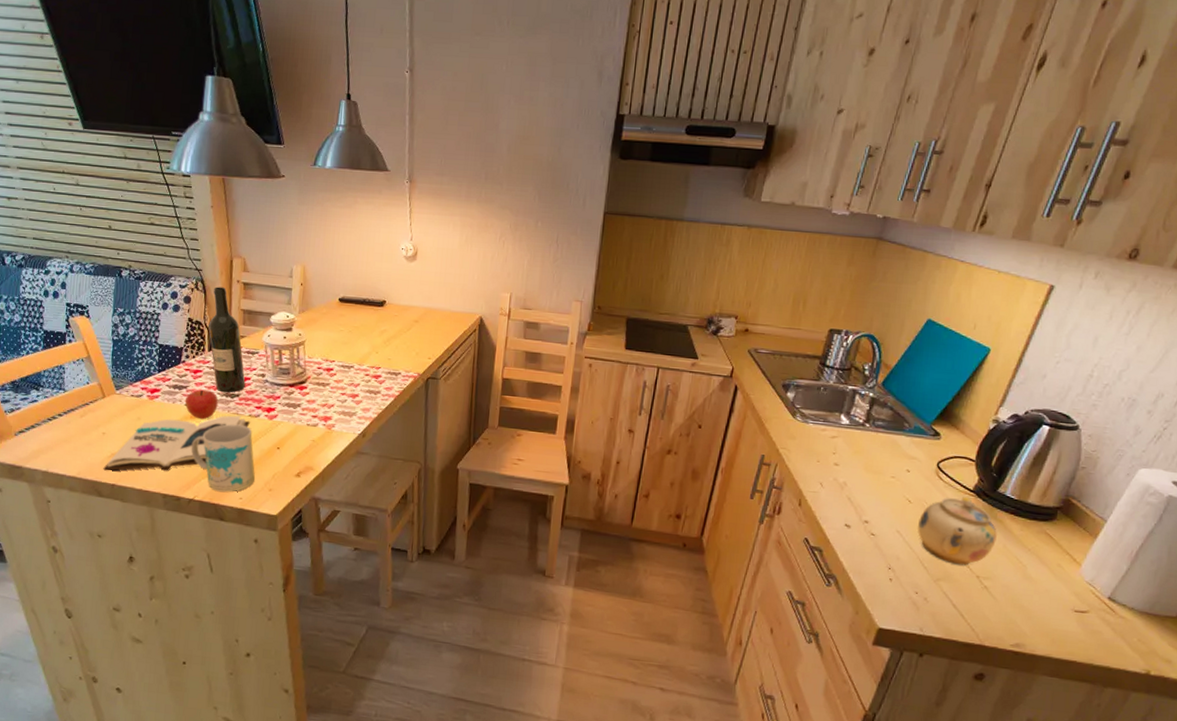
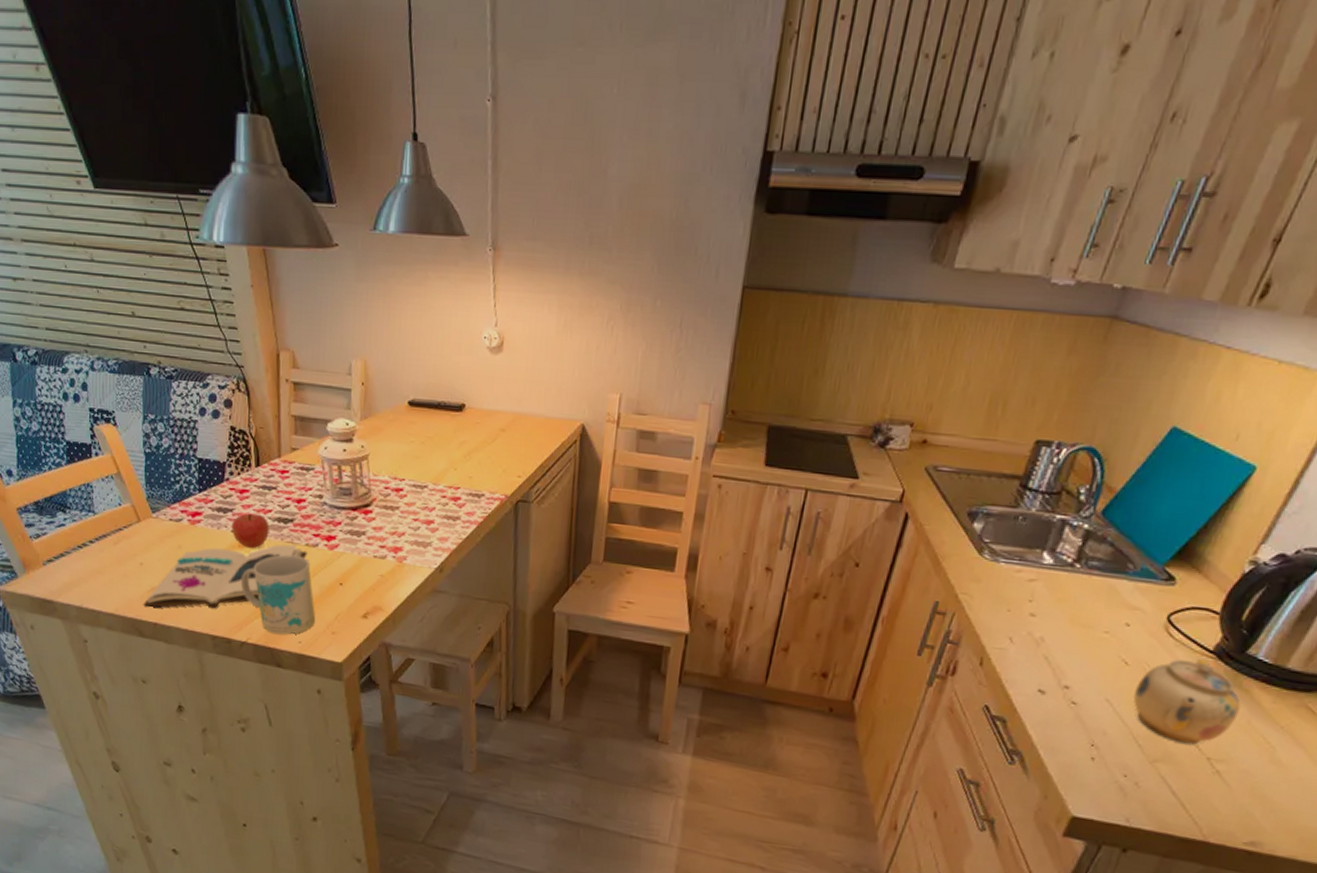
wine bottle: present [208,287,246,393] -> none [254,387,300,517]

